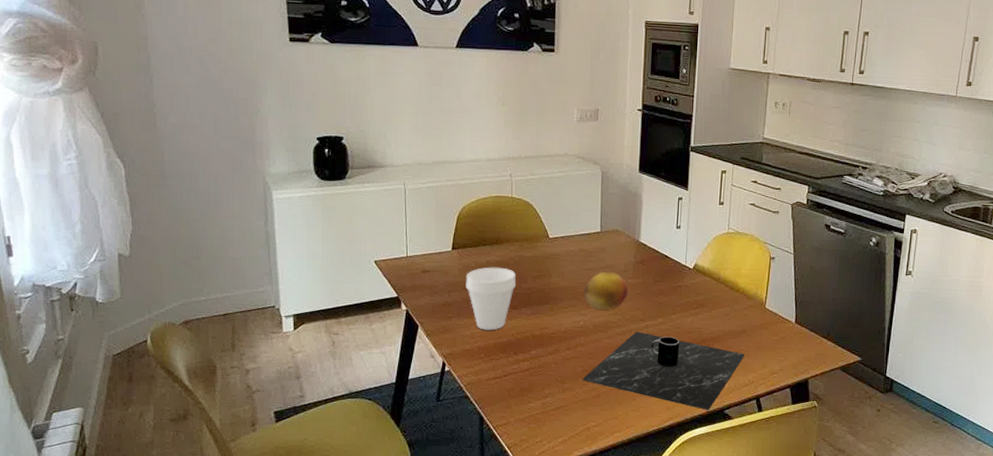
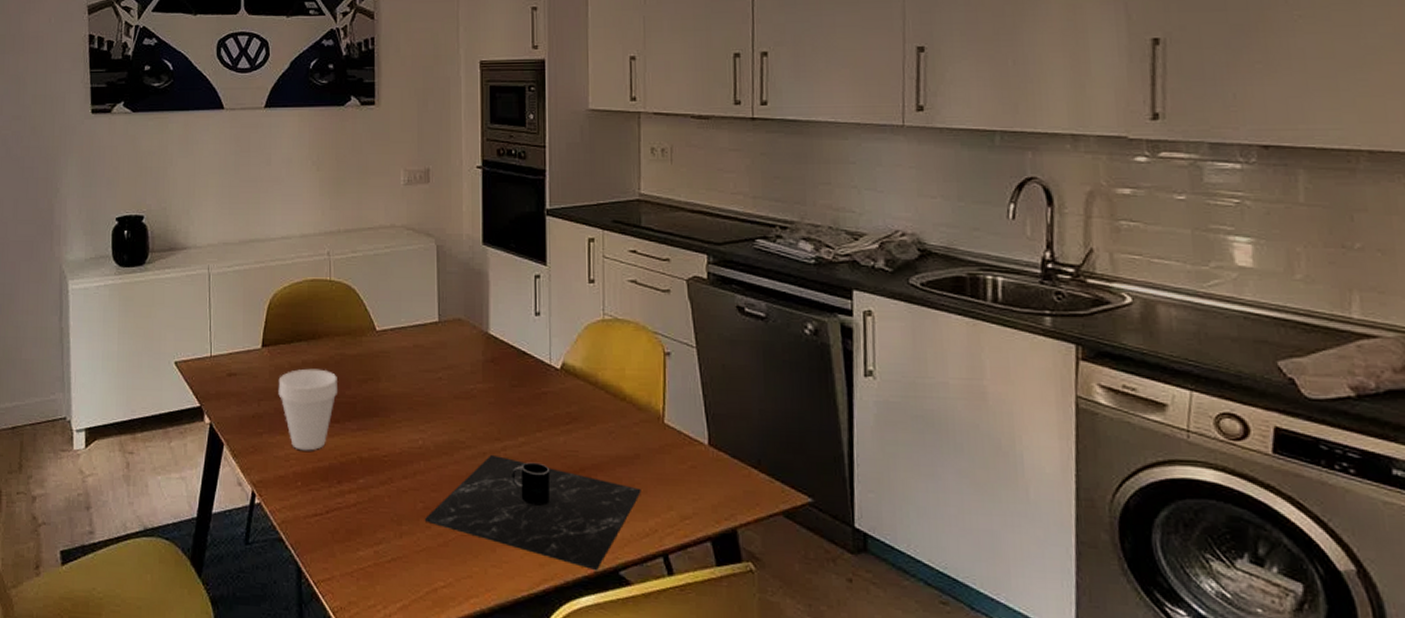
fruit: present [583,271,629,309] -> none [420,373,478,424]

